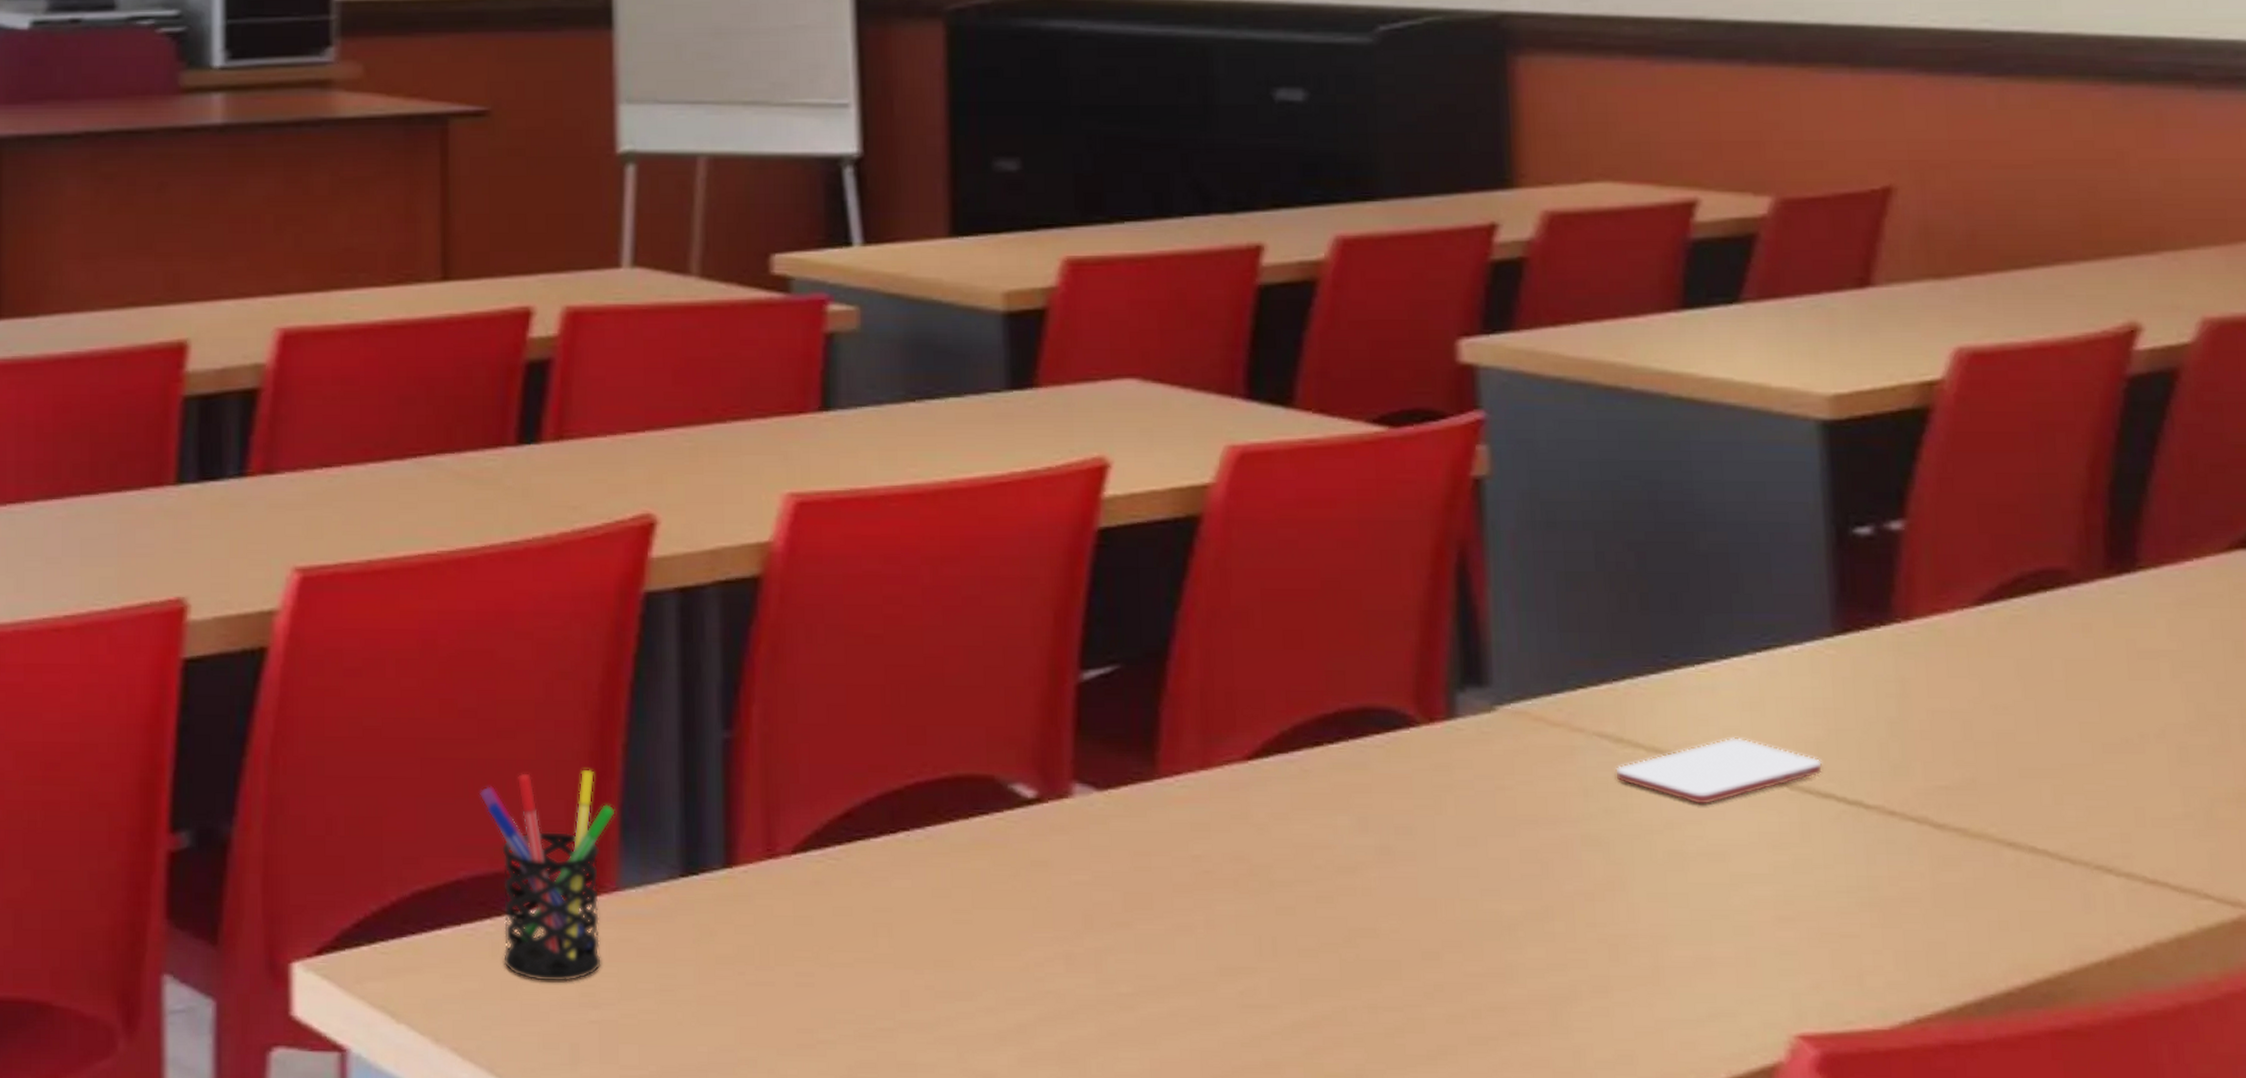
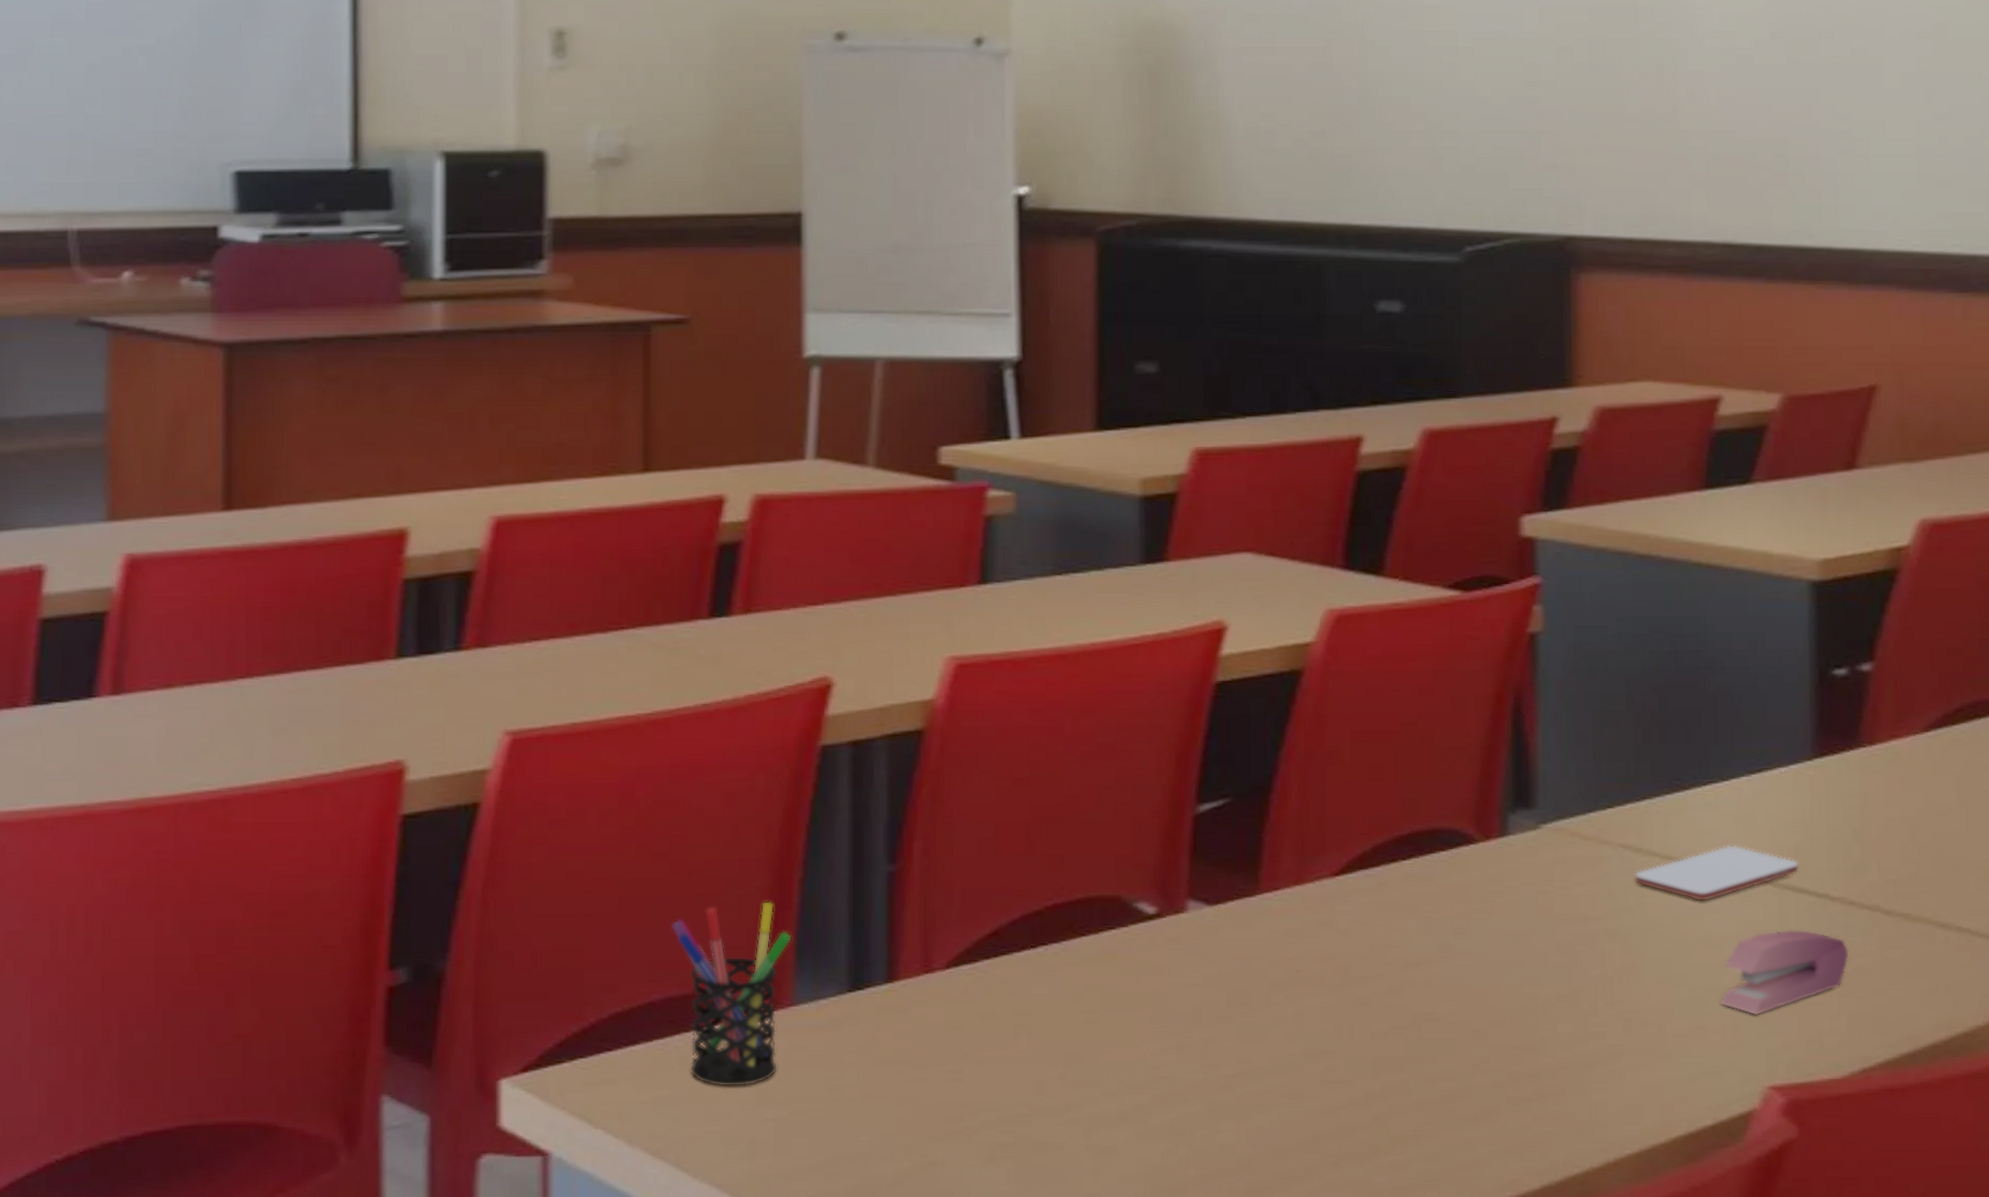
stapler: none [1730,843,1892,947] -> present [1720,929,1849,1016]

